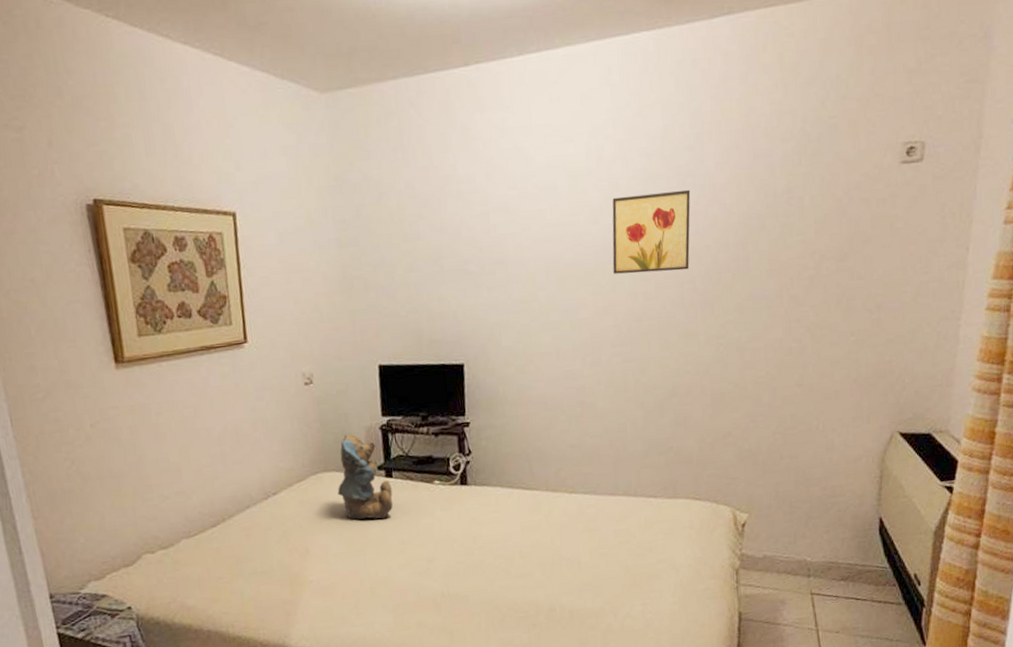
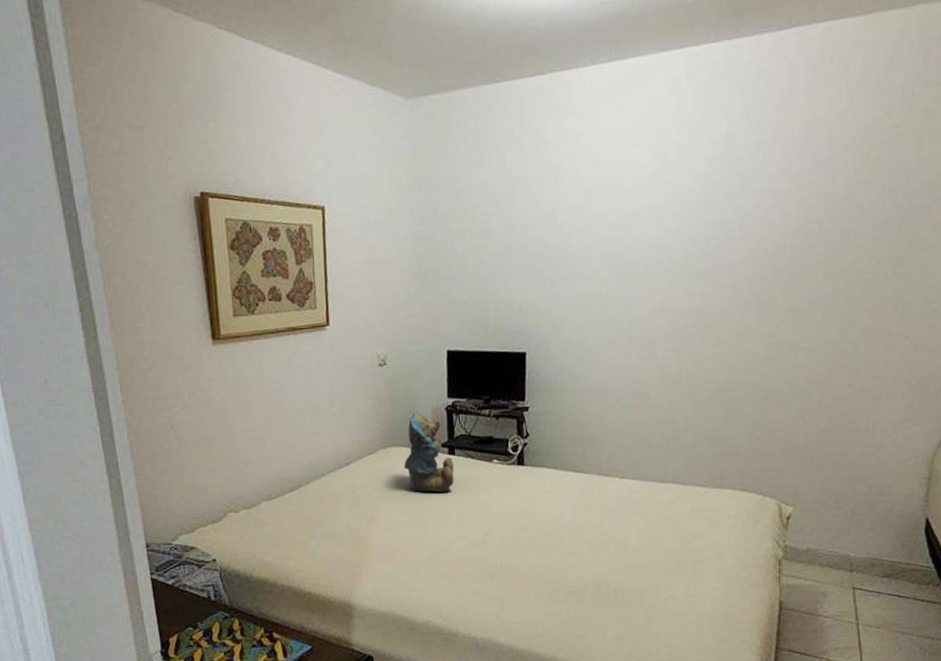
wall art: present [612,189,691,274] -> none [672,193,751,273]

